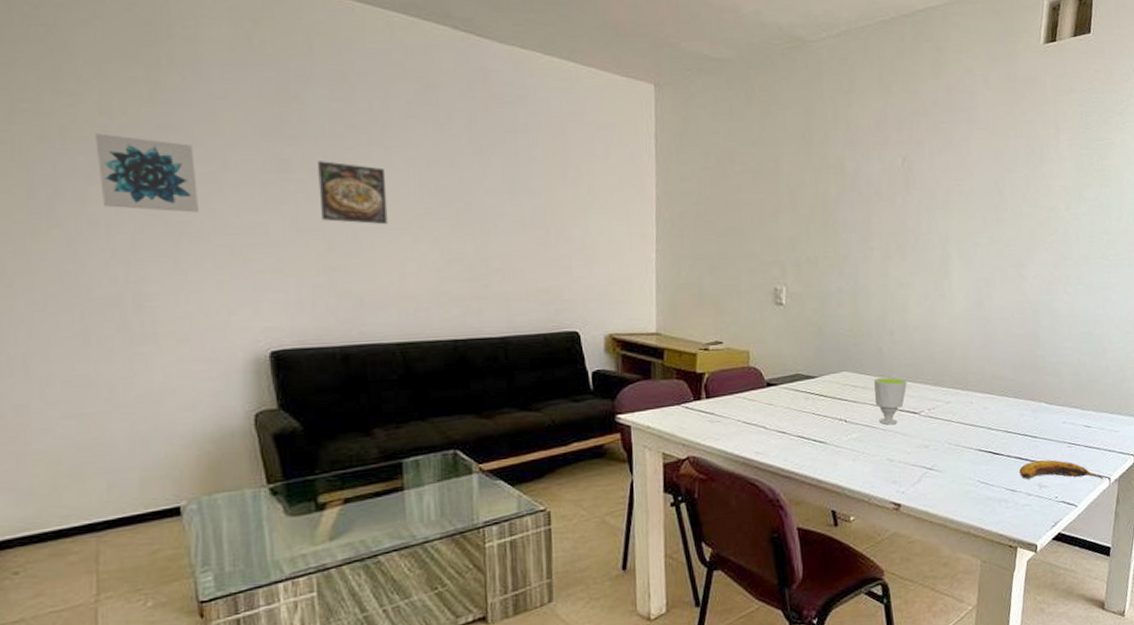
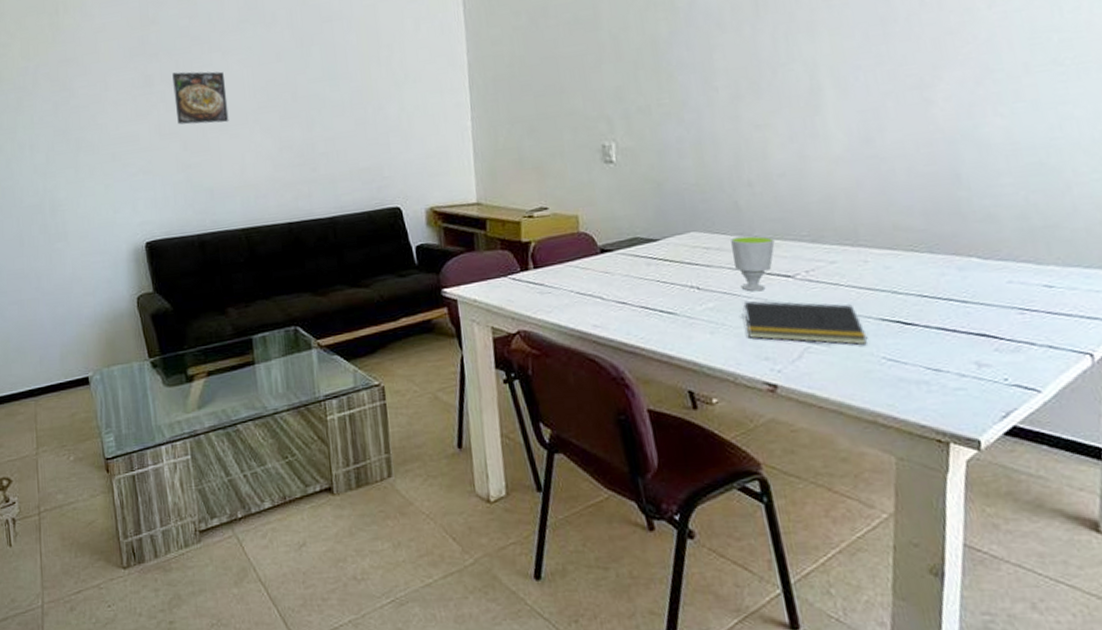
wall art: present [95,133,198,213] -> none [20,73,89,133]
notepad: none [878,432,968,471] -> present [742,300,868,346]
banana: present [1019,460,1104,480] -> none [944,330,1082,357]

